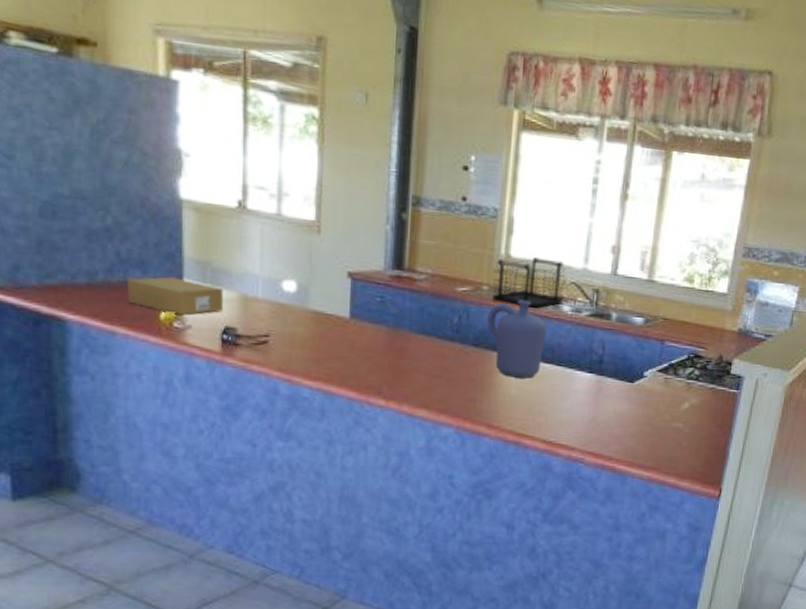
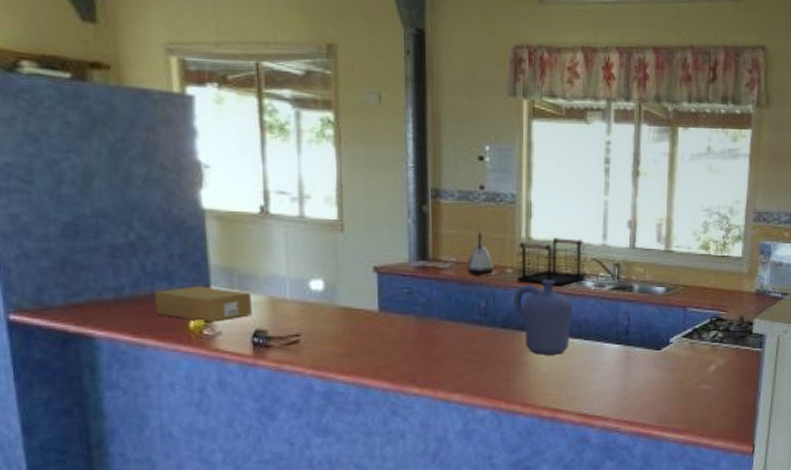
kettle: none [441,245,470,291] -> present [466,232,494,276]

